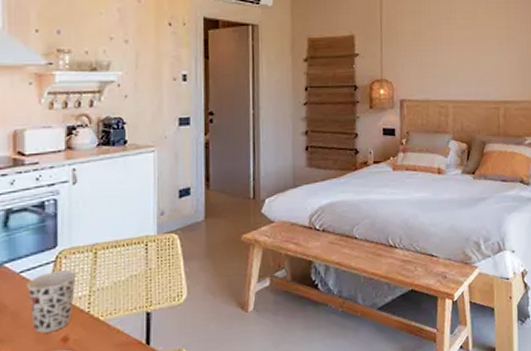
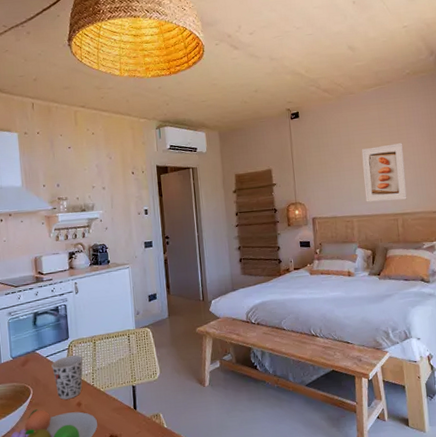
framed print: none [463,18,512,86] -> present [361,143,407,202]

